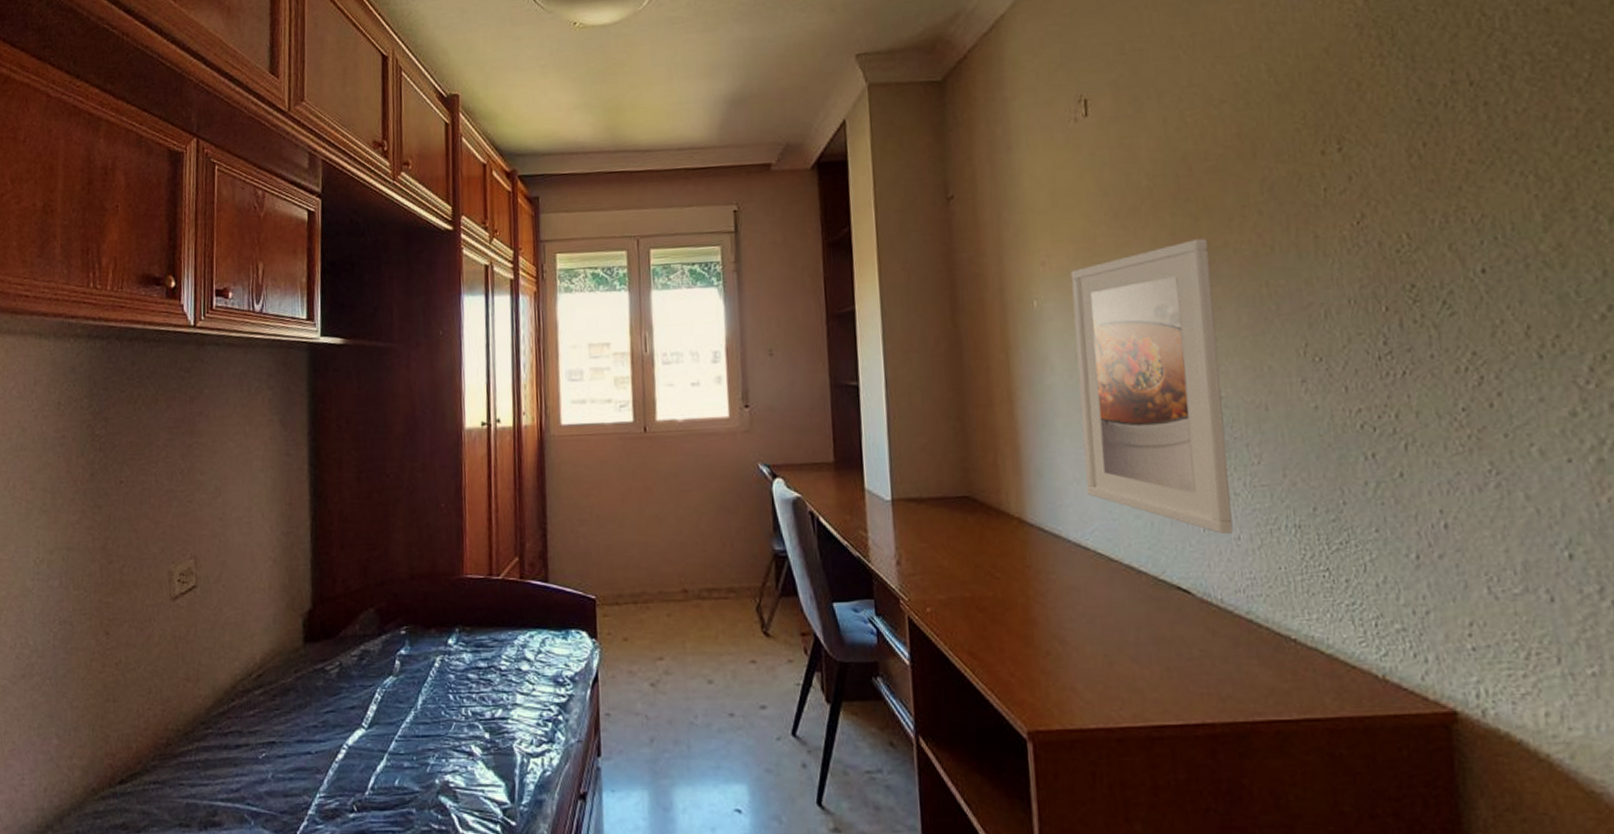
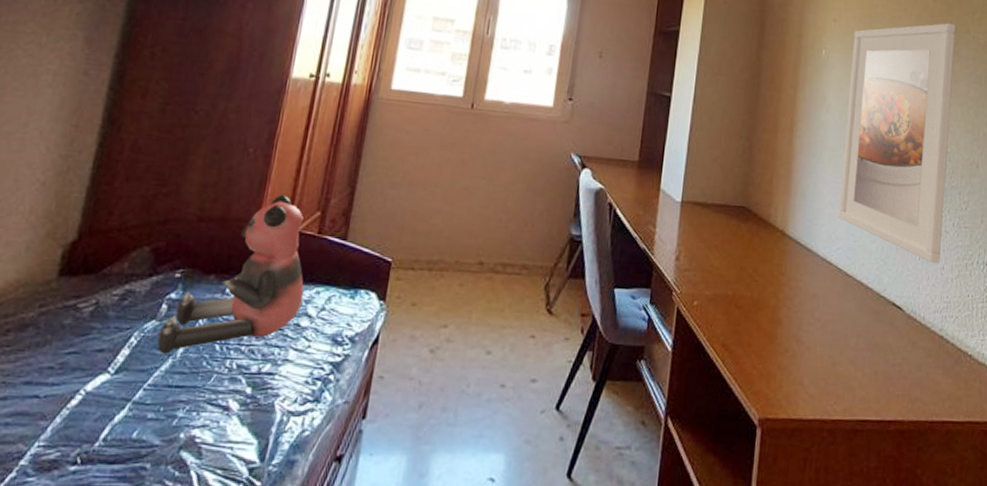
bear: none [398,544,519,707] -> present [157,194,305,354]

